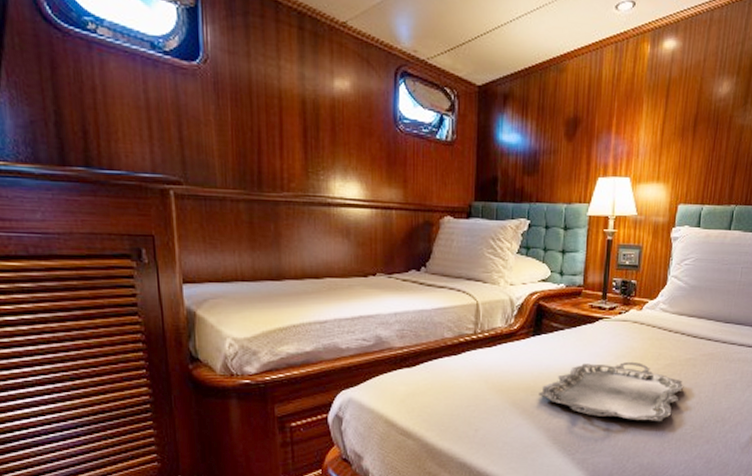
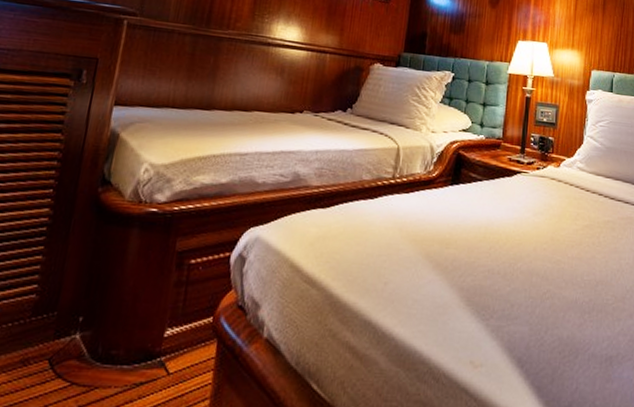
serving tray: present [539,362,684,422] -> none [454,218,604,289]

